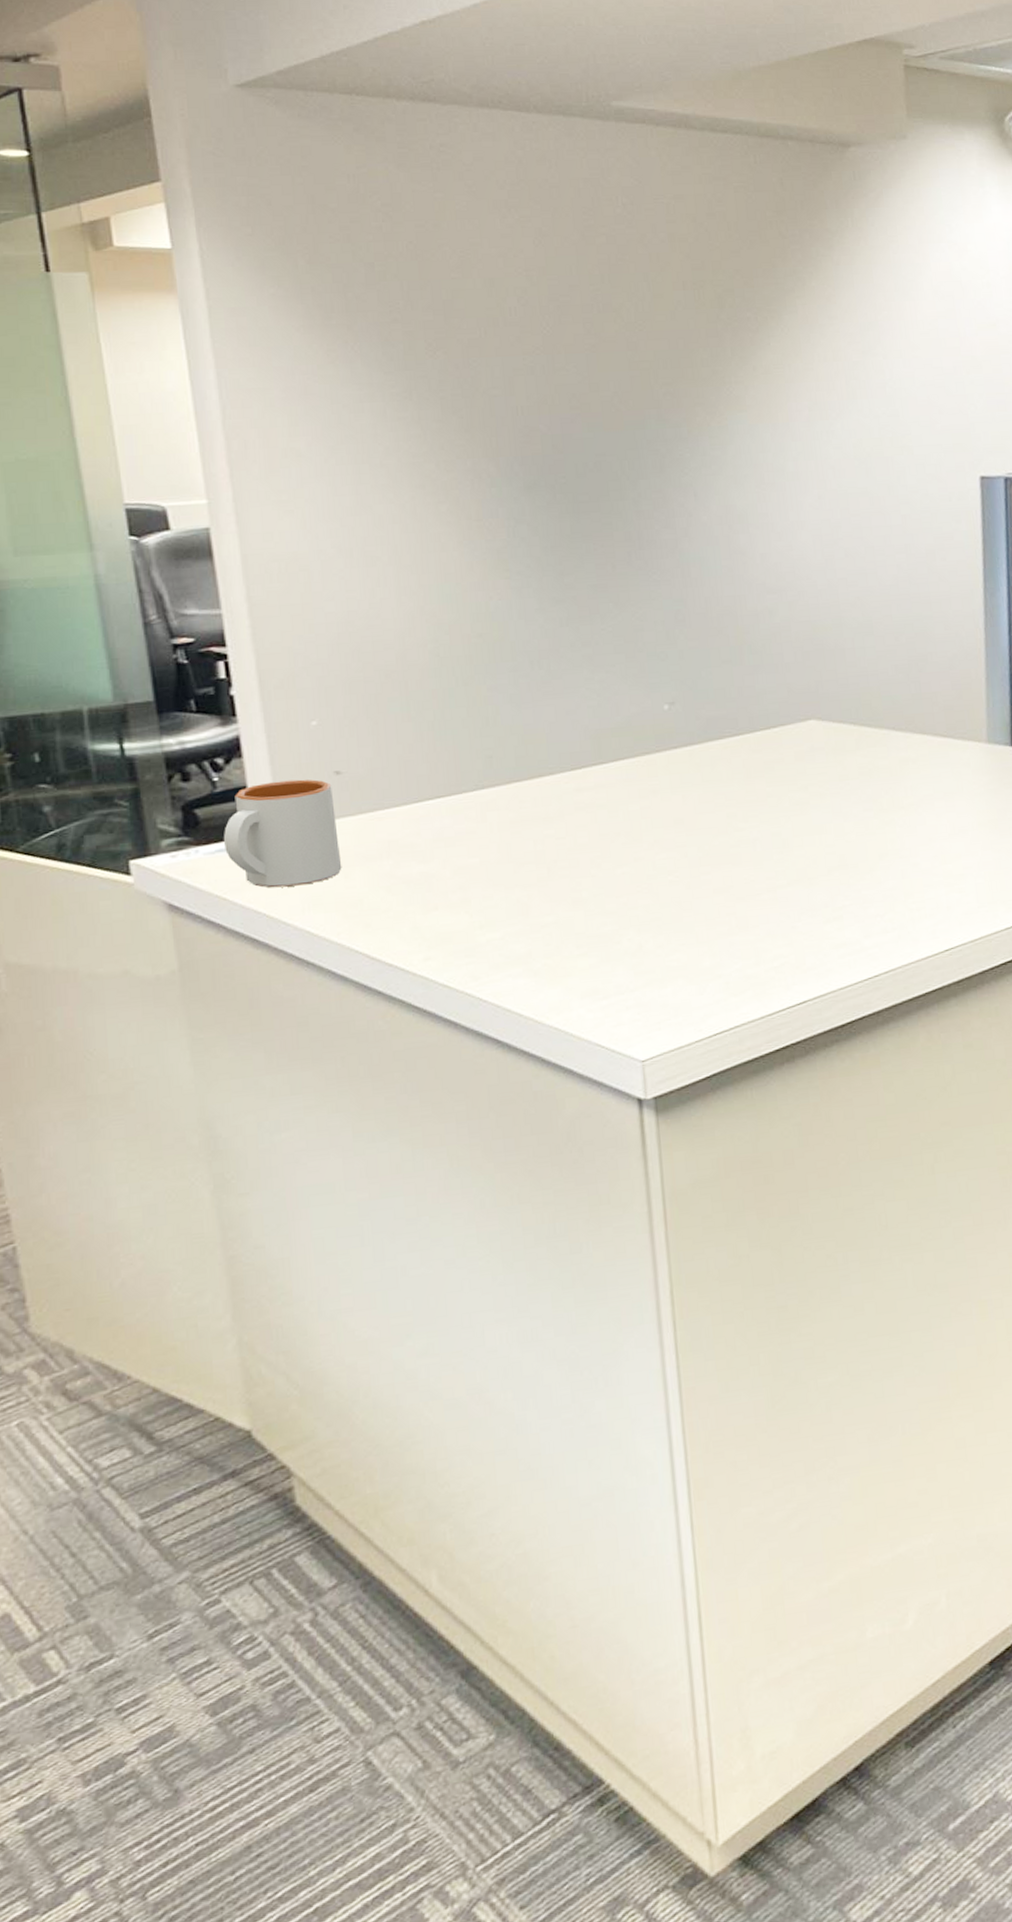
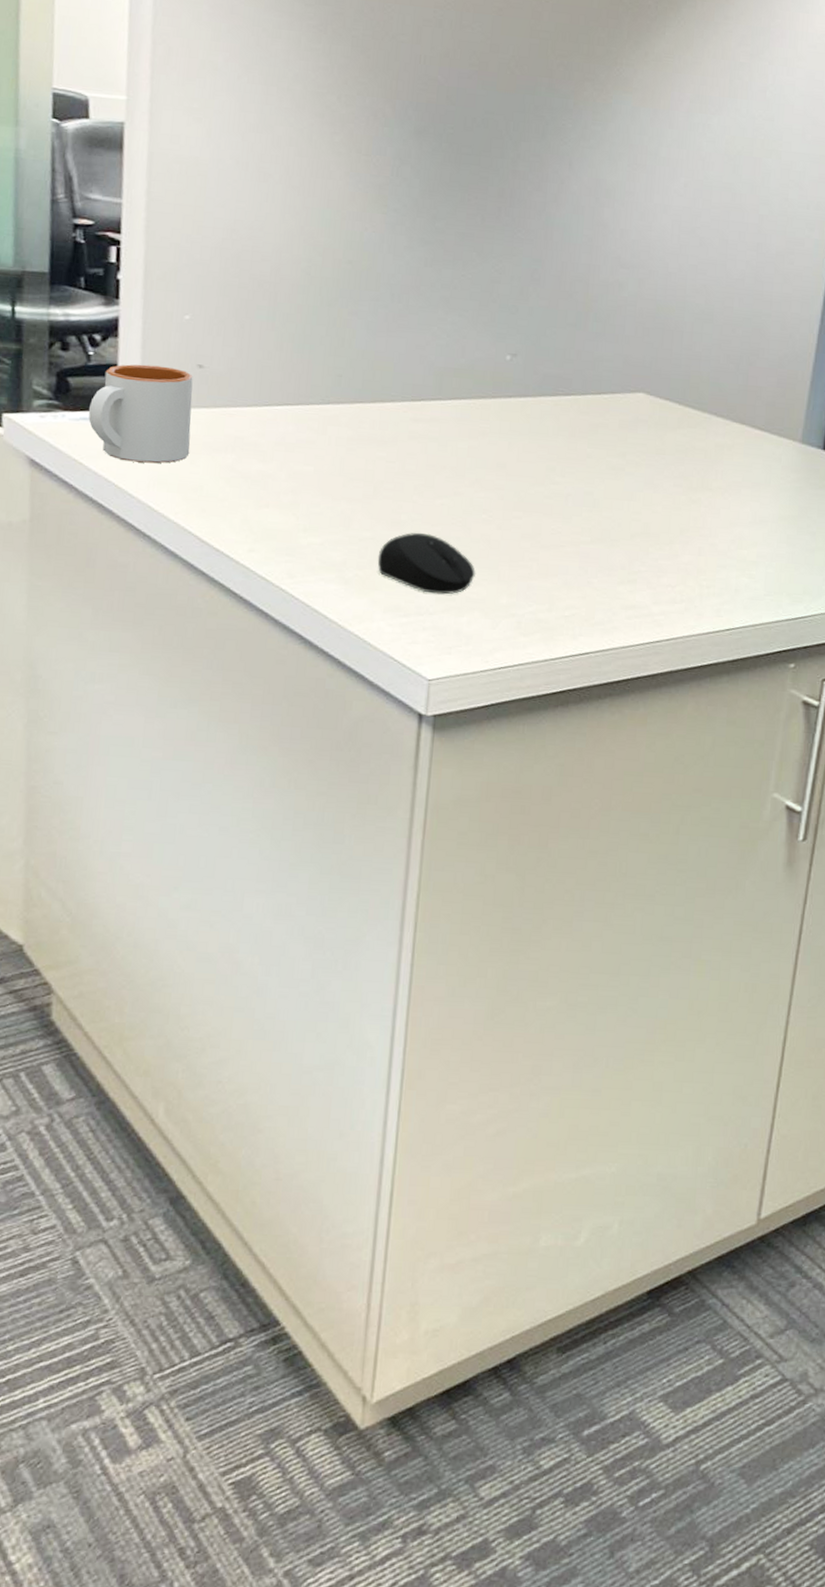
computer mouse: none [564,906,672,970] -> present [377,532,475,595]

